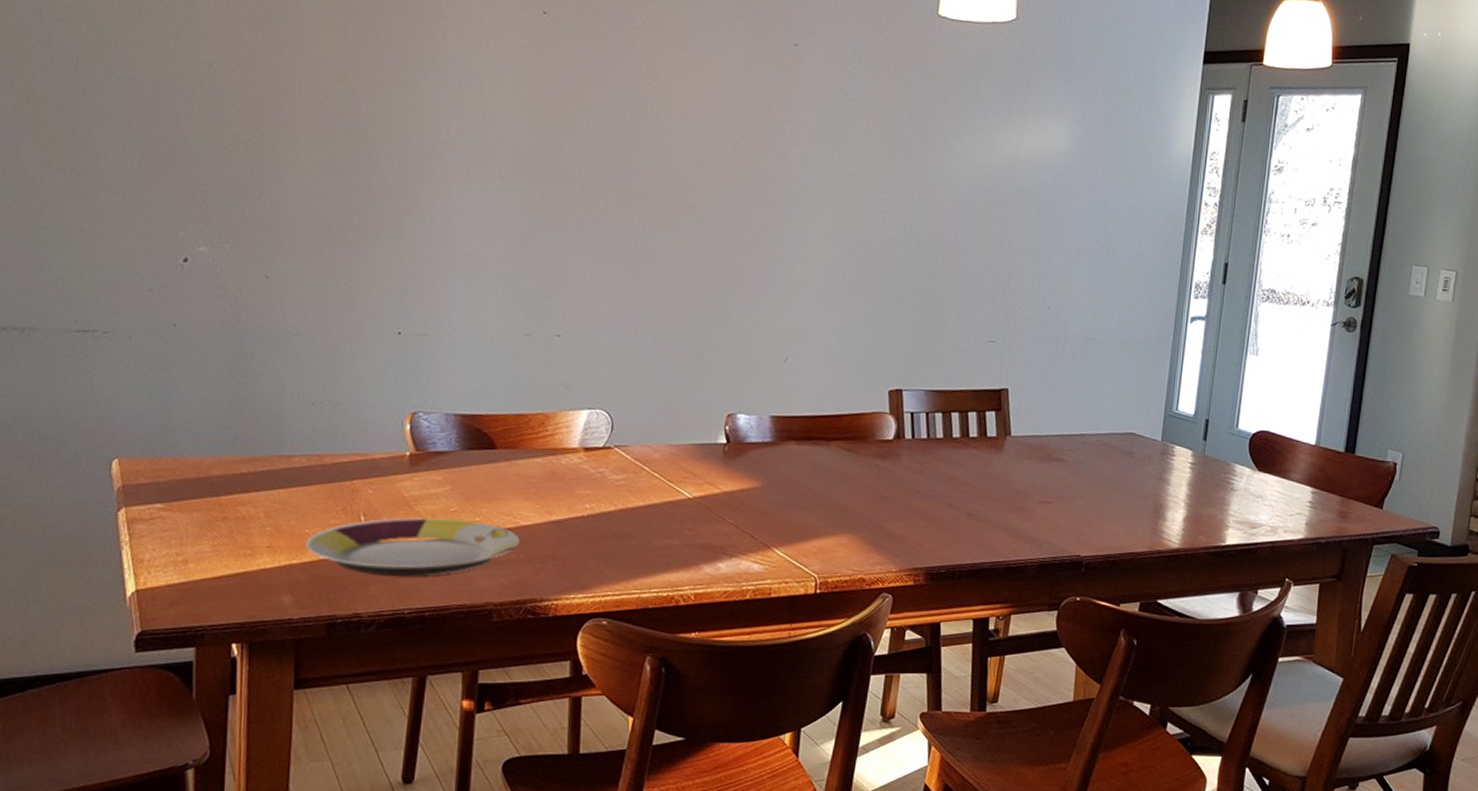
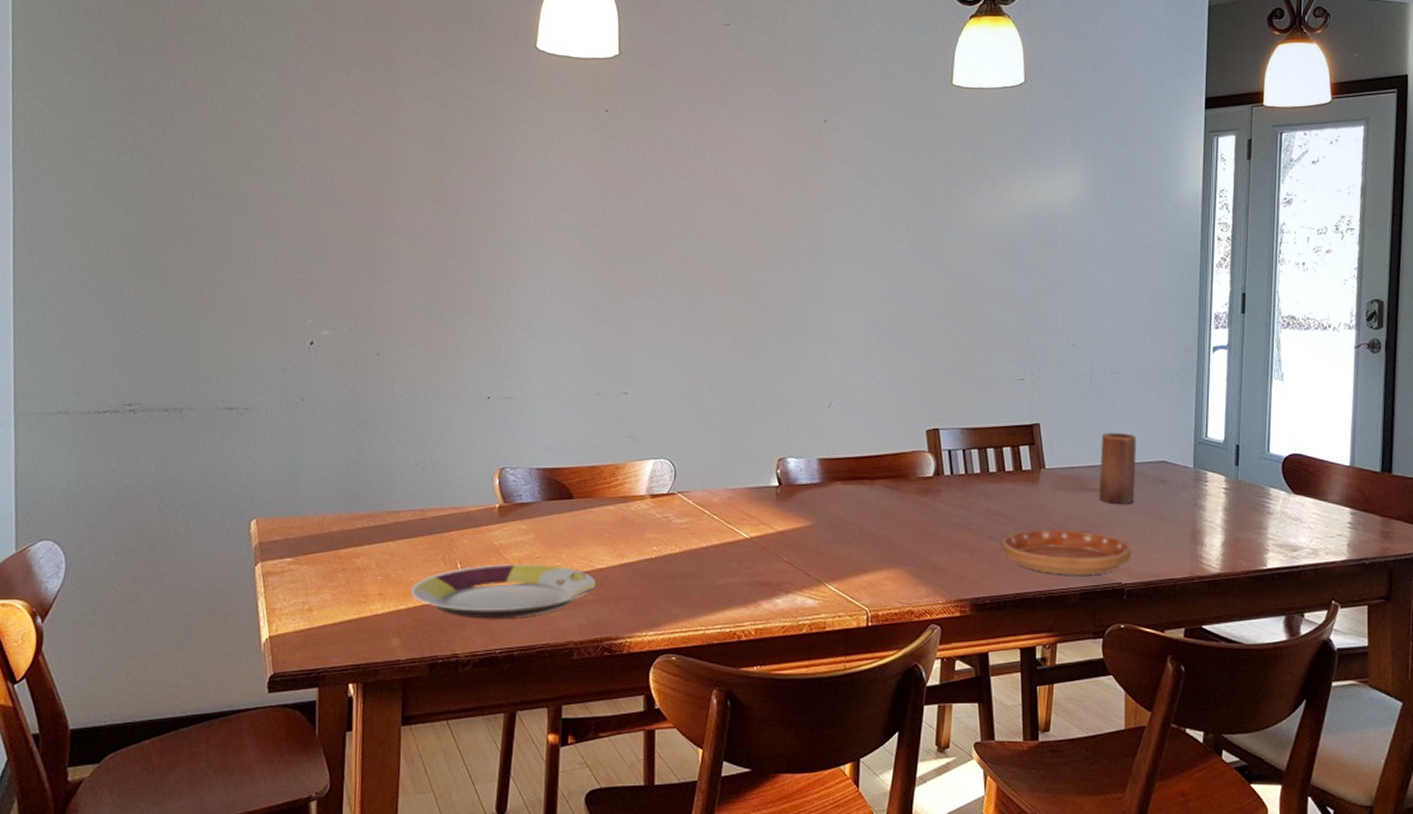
saucer: none [961,499,1094,547] -> present [1002,530,1132,576]
candle: none [1064,401,1106,476] -> present [1100,433,1136,504]

